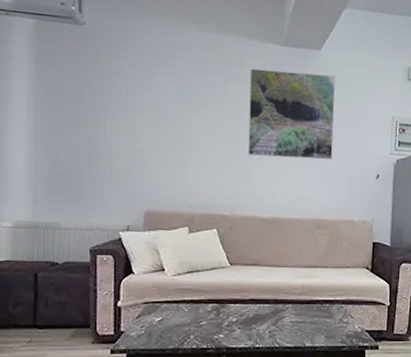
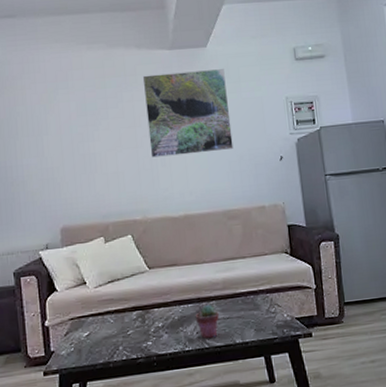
potted succulent: none [269,307,293,339] -> present [195,305,219,339]

